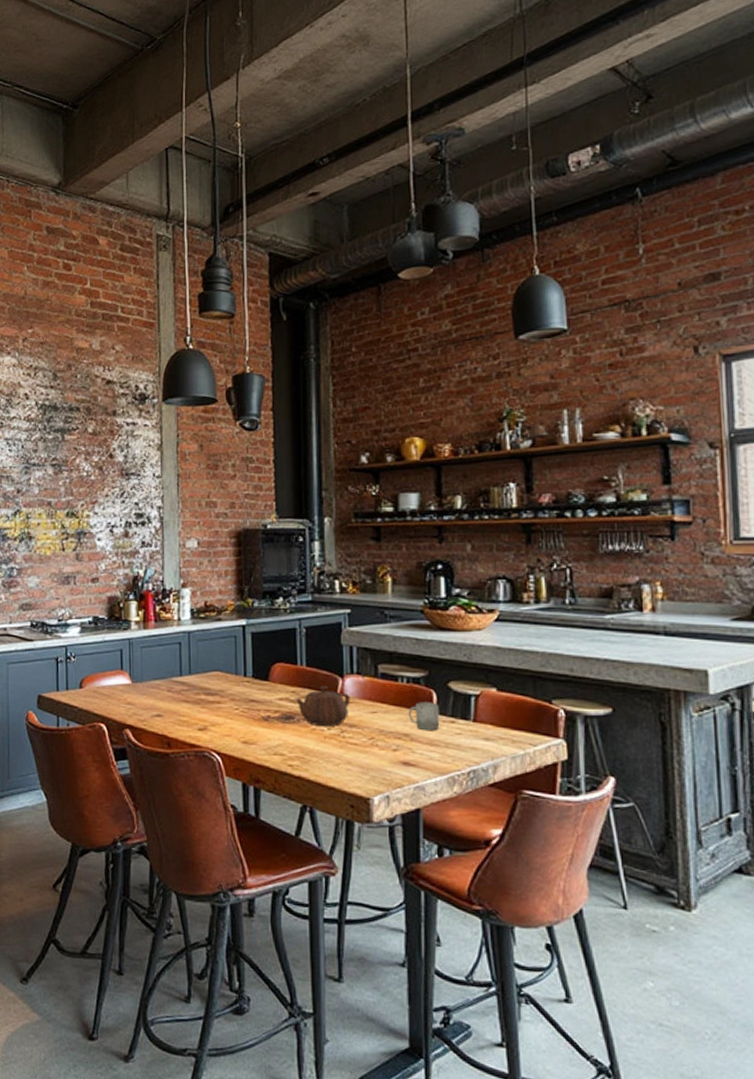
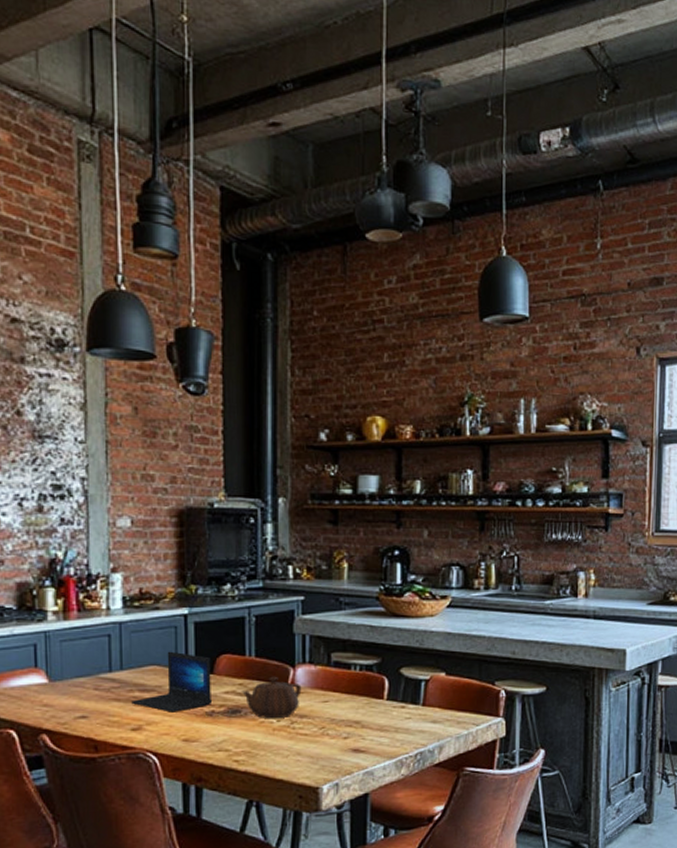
laptop: none [198,659,268,716] -> present [131,651,213,712]
cup: present [408,702,440,731] -> none [360,688,391,717]

